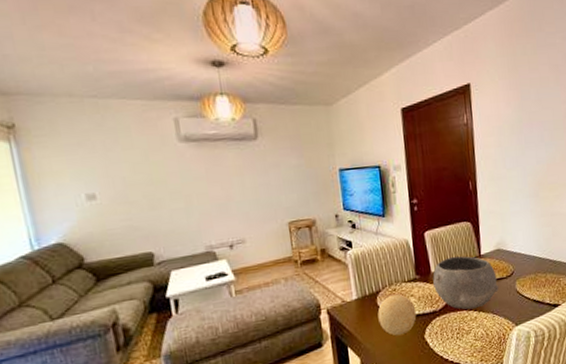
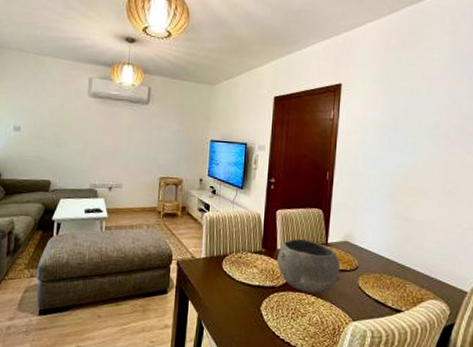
decorative ball: present [377,294,417,336] -> none [220,261,257,302]

